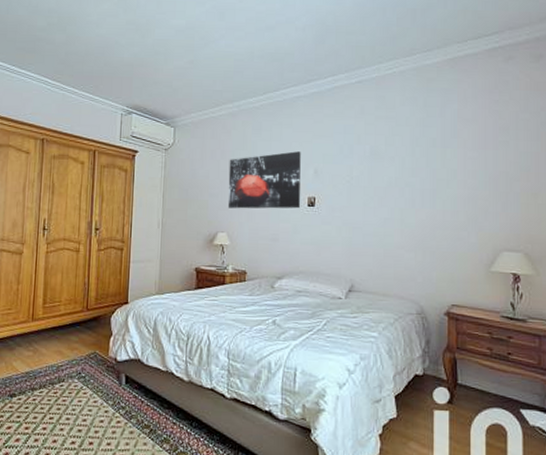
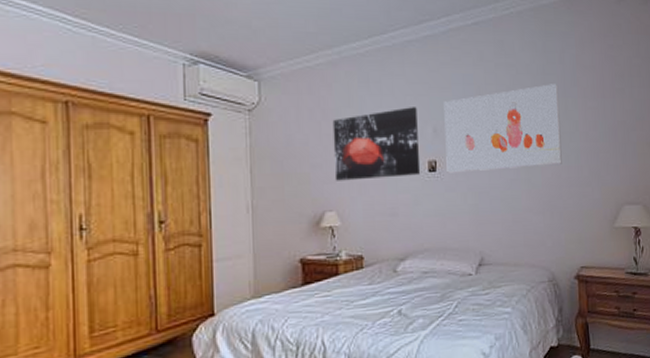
wall art: none [324,135,438,209] -> present [444,84,562,173]

